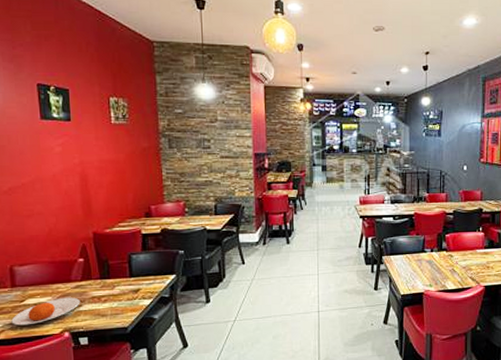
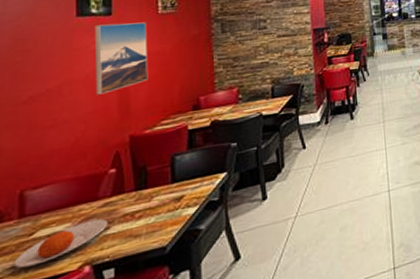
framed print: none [57,129,106,193] -> present [94,22,149,95]

